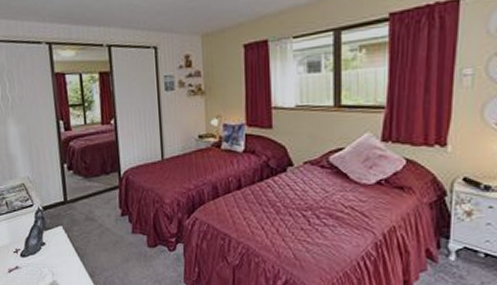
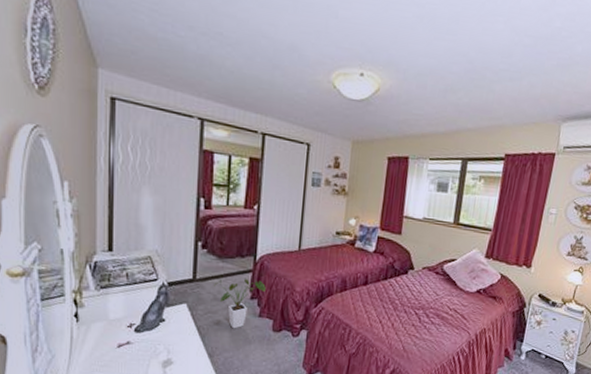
house plant: none [84,195,135,248] -> present [214,278,266,329]

